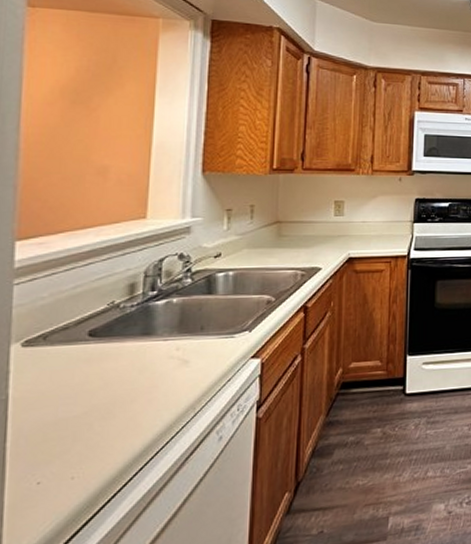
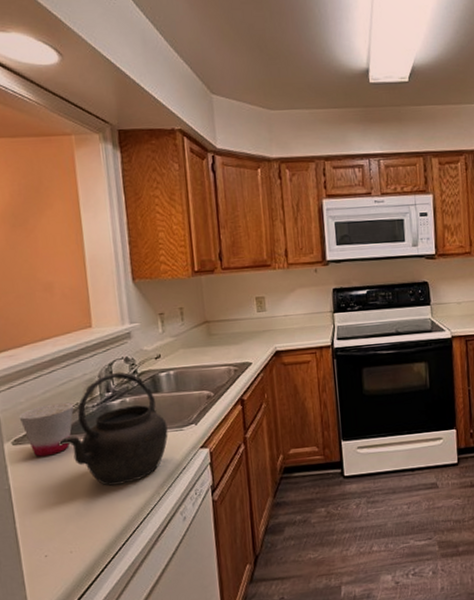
cup: none [36,300,109,362] -> present [18,402,74,457]
kettle: none [80,270,217,399] -> present [58,372,168,486]

